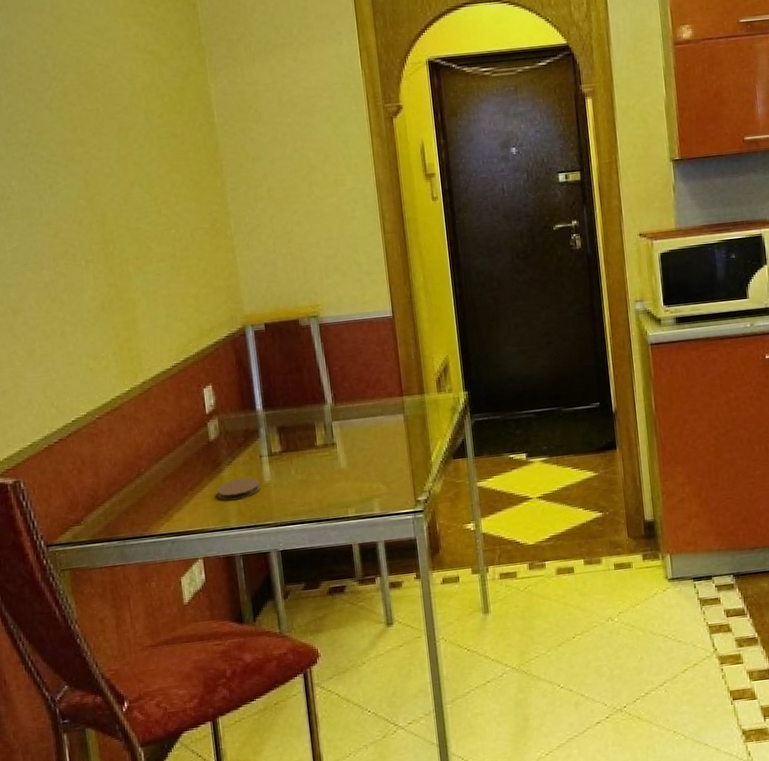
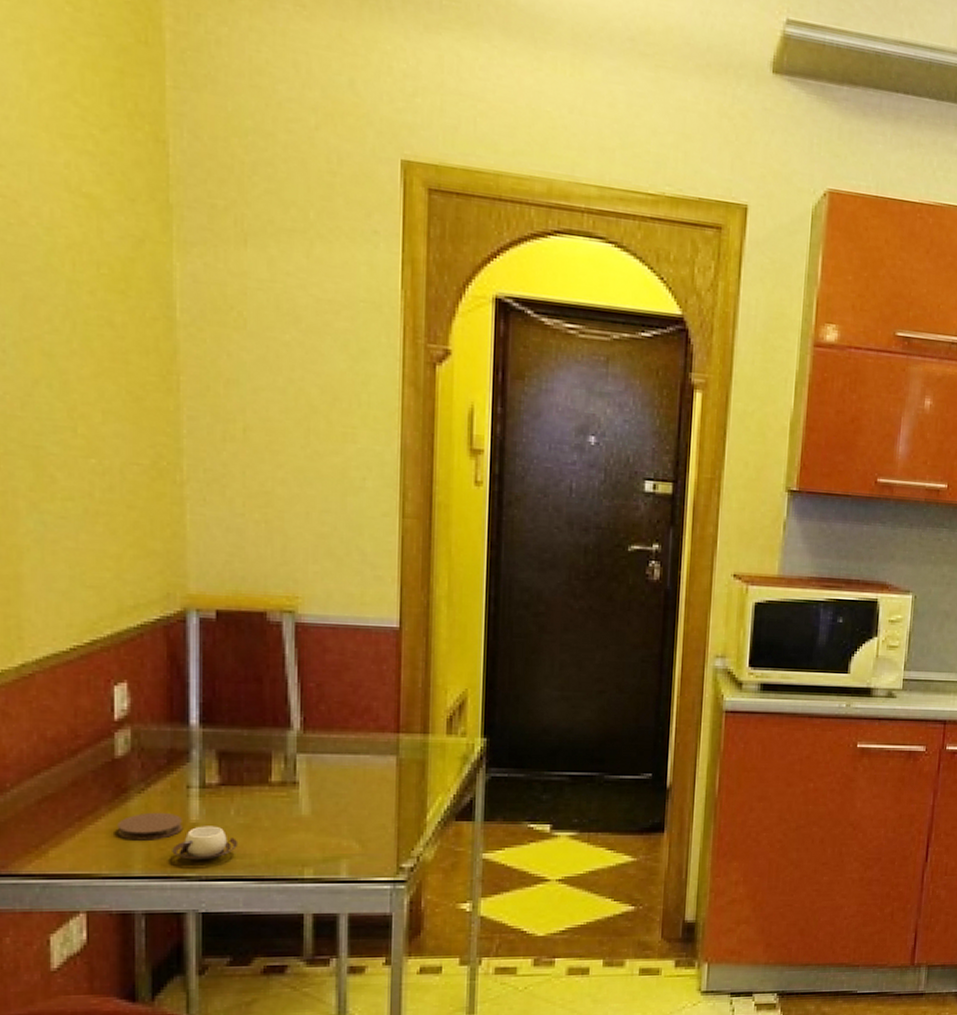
cup: none [255,483,300,511] -> present [172,826,238,860]

